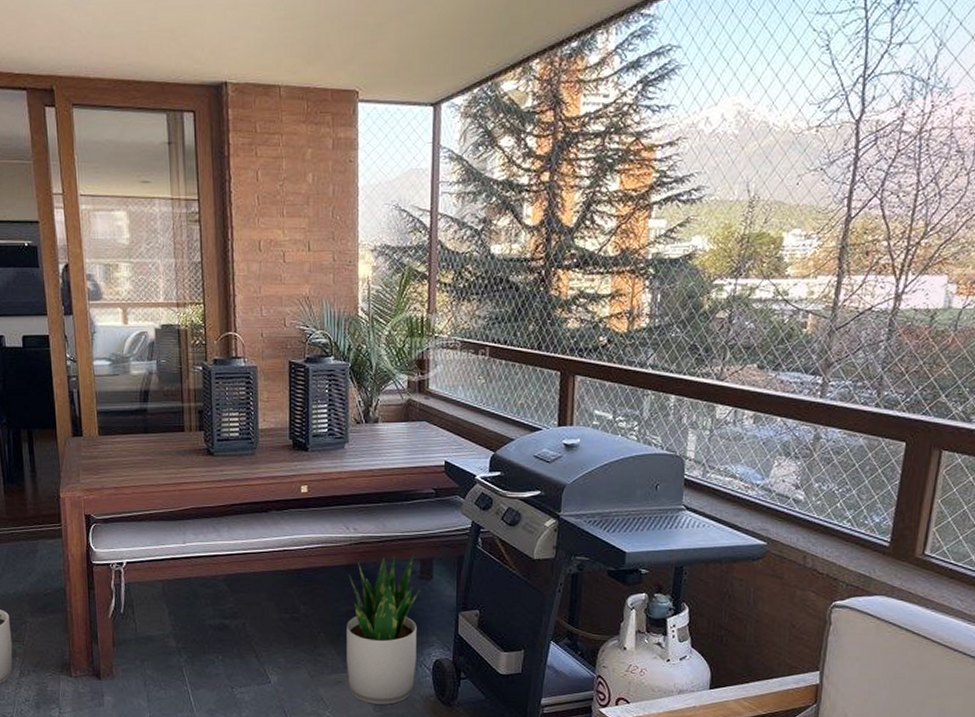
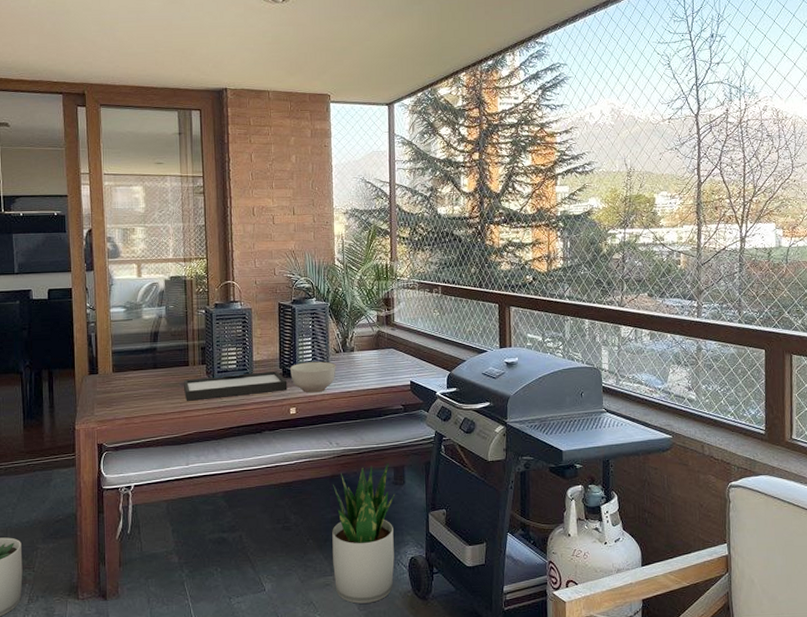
tray: none [178,442,298,472] -> present [183,371,288,401]
bowl: none [301,433,356,470] -> present [289,361,336,393]

